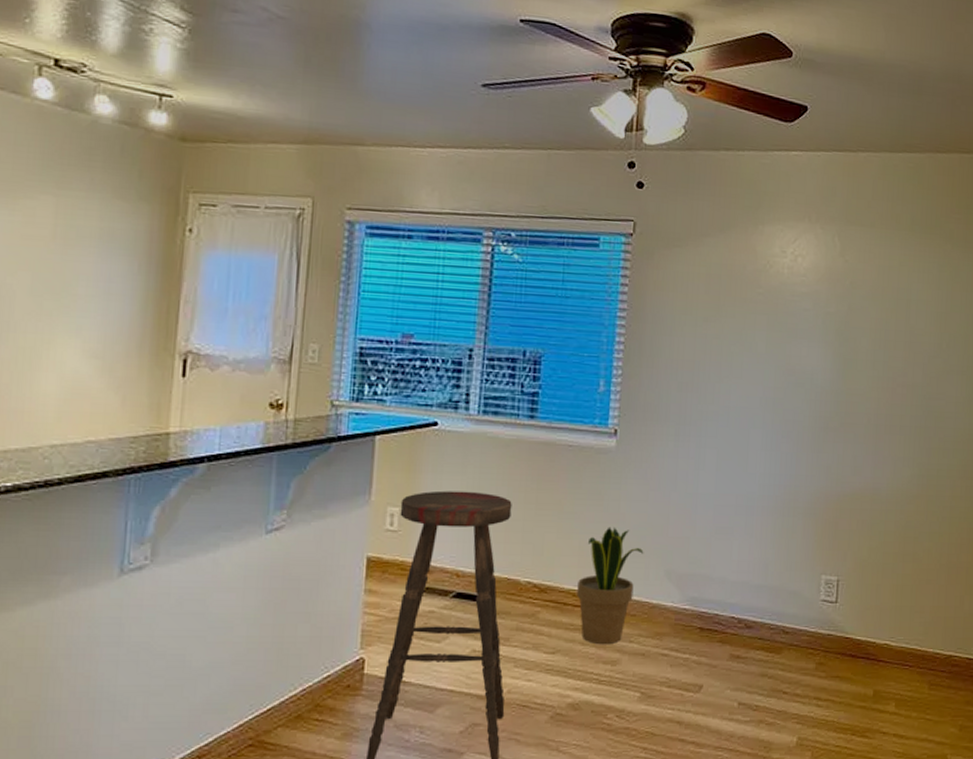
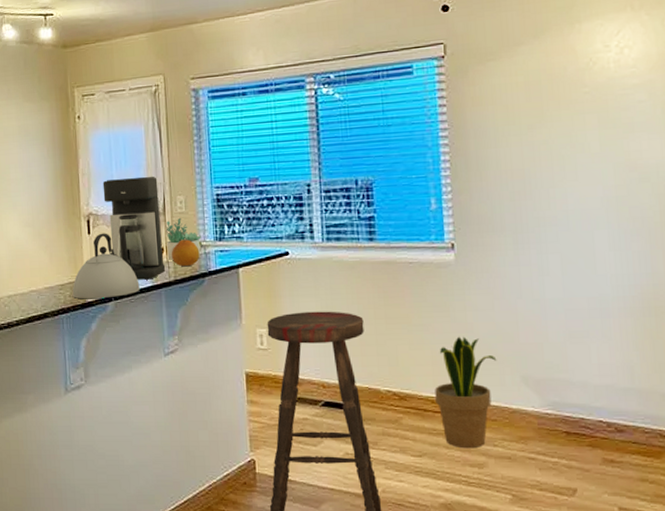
kettle: none [148,377,245,459] -> present [72,233,140,299]
coffee maker: none [210,313,287,440] -> present [102,177,166,280]
succulent plant: none [287,369,334,420] -> present [165,217,201,261]
fruit: none [292,396,330,428] -> present [171,239,200,267]

